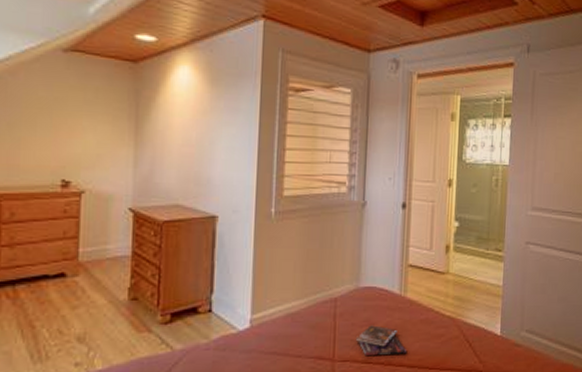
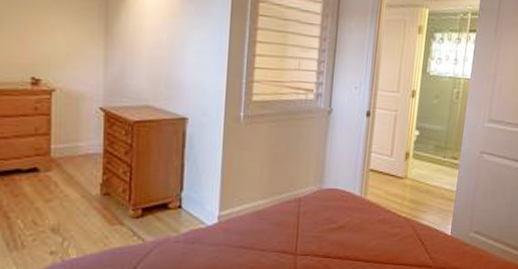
booklet: present [356,325,408,355] -> none [318,224,365,250]

